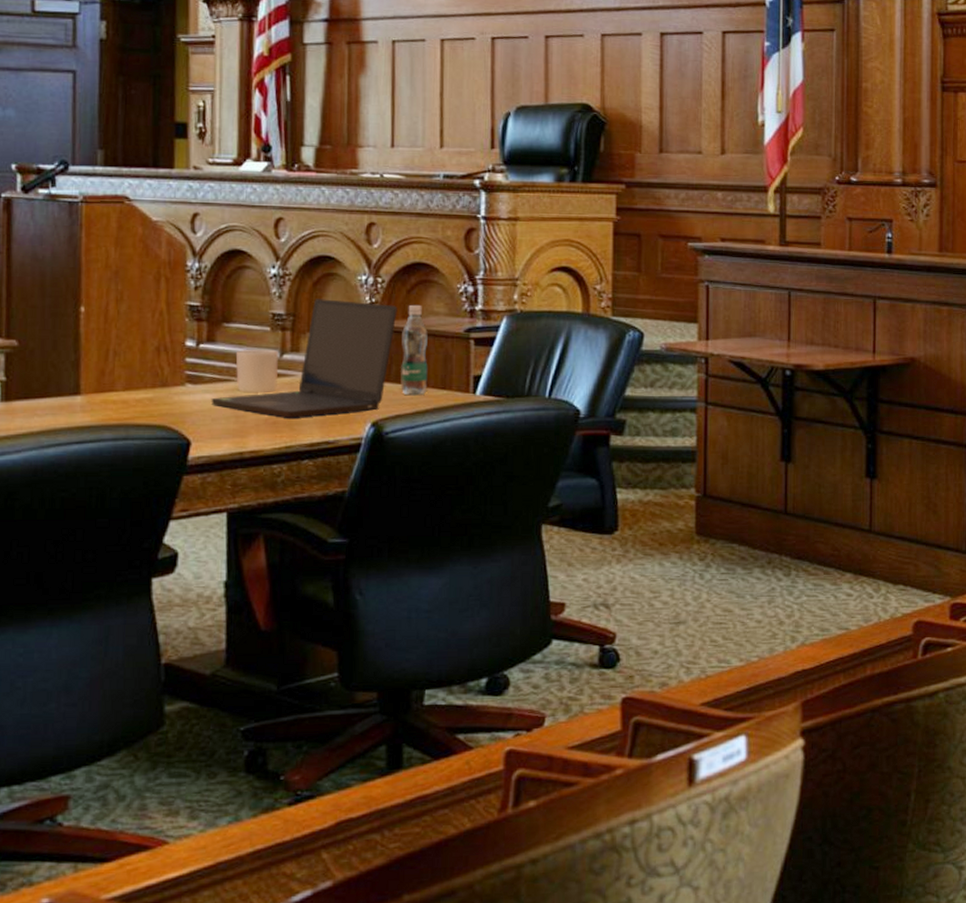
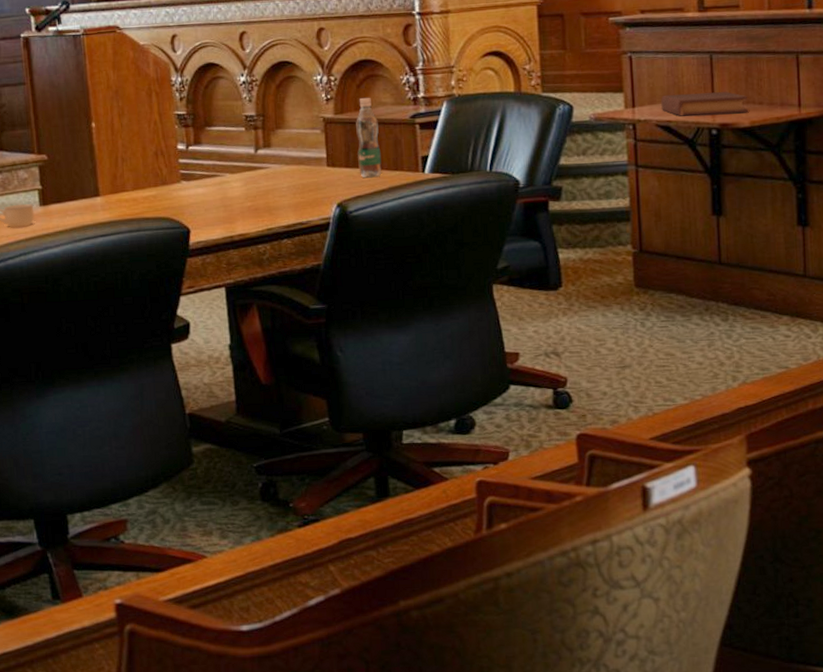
laptop: present [211,299,398,418] -> none [202,99,350,205]
mug: present [235,349,278,394] -> none [218,146,255,186]
book: none [736,329,824,354] -> present [661,92,748,116]

